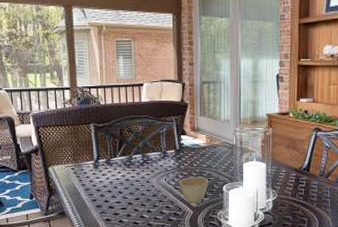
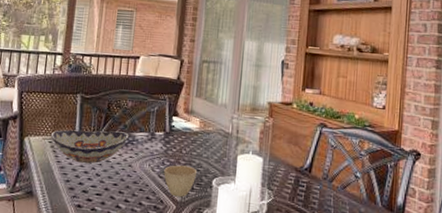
decorative bowl: none [72,153,145,184] -> present [50,129,130,164]

